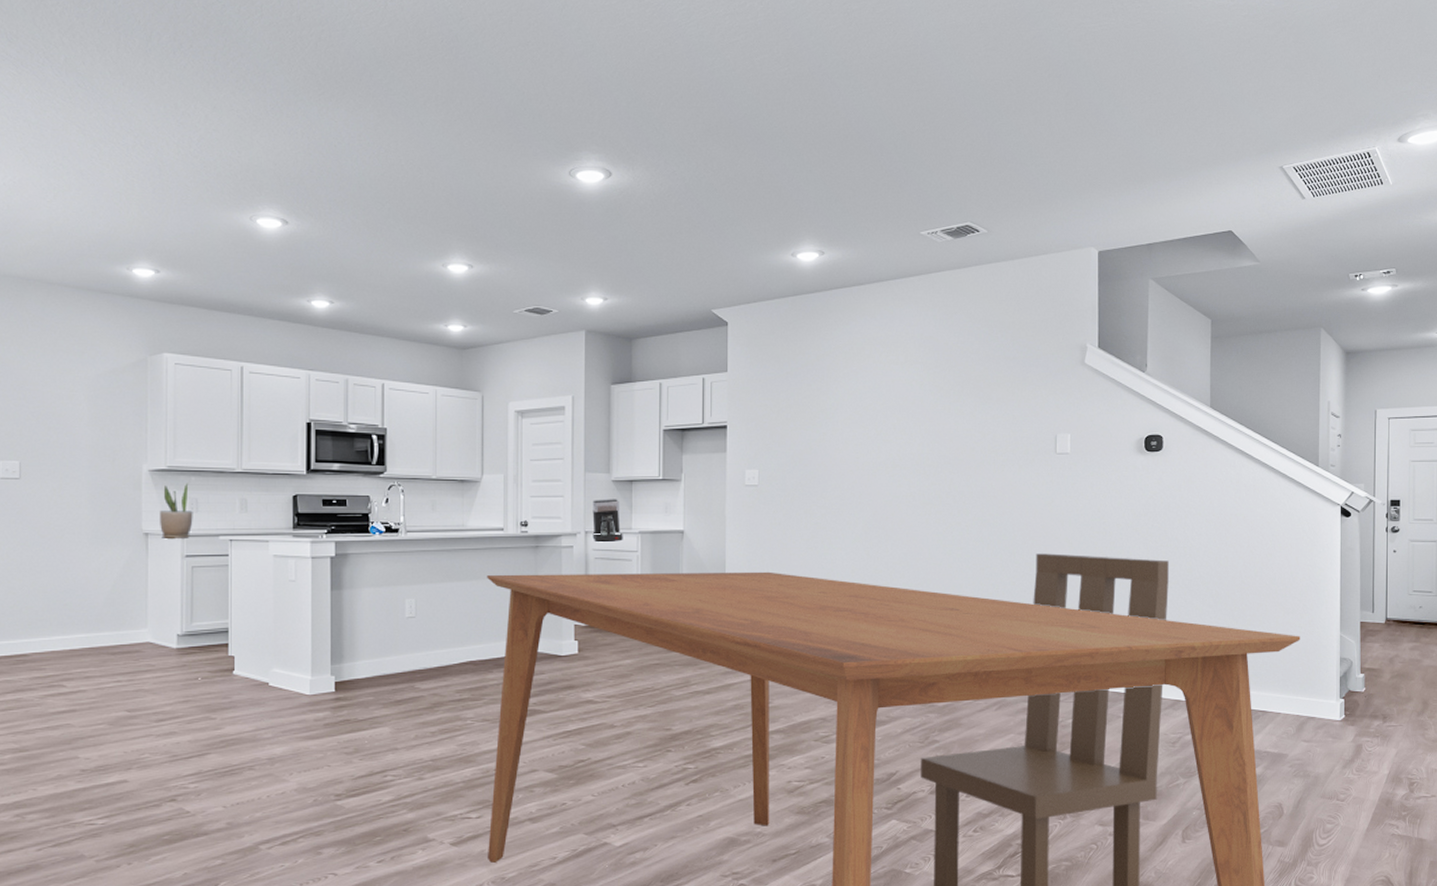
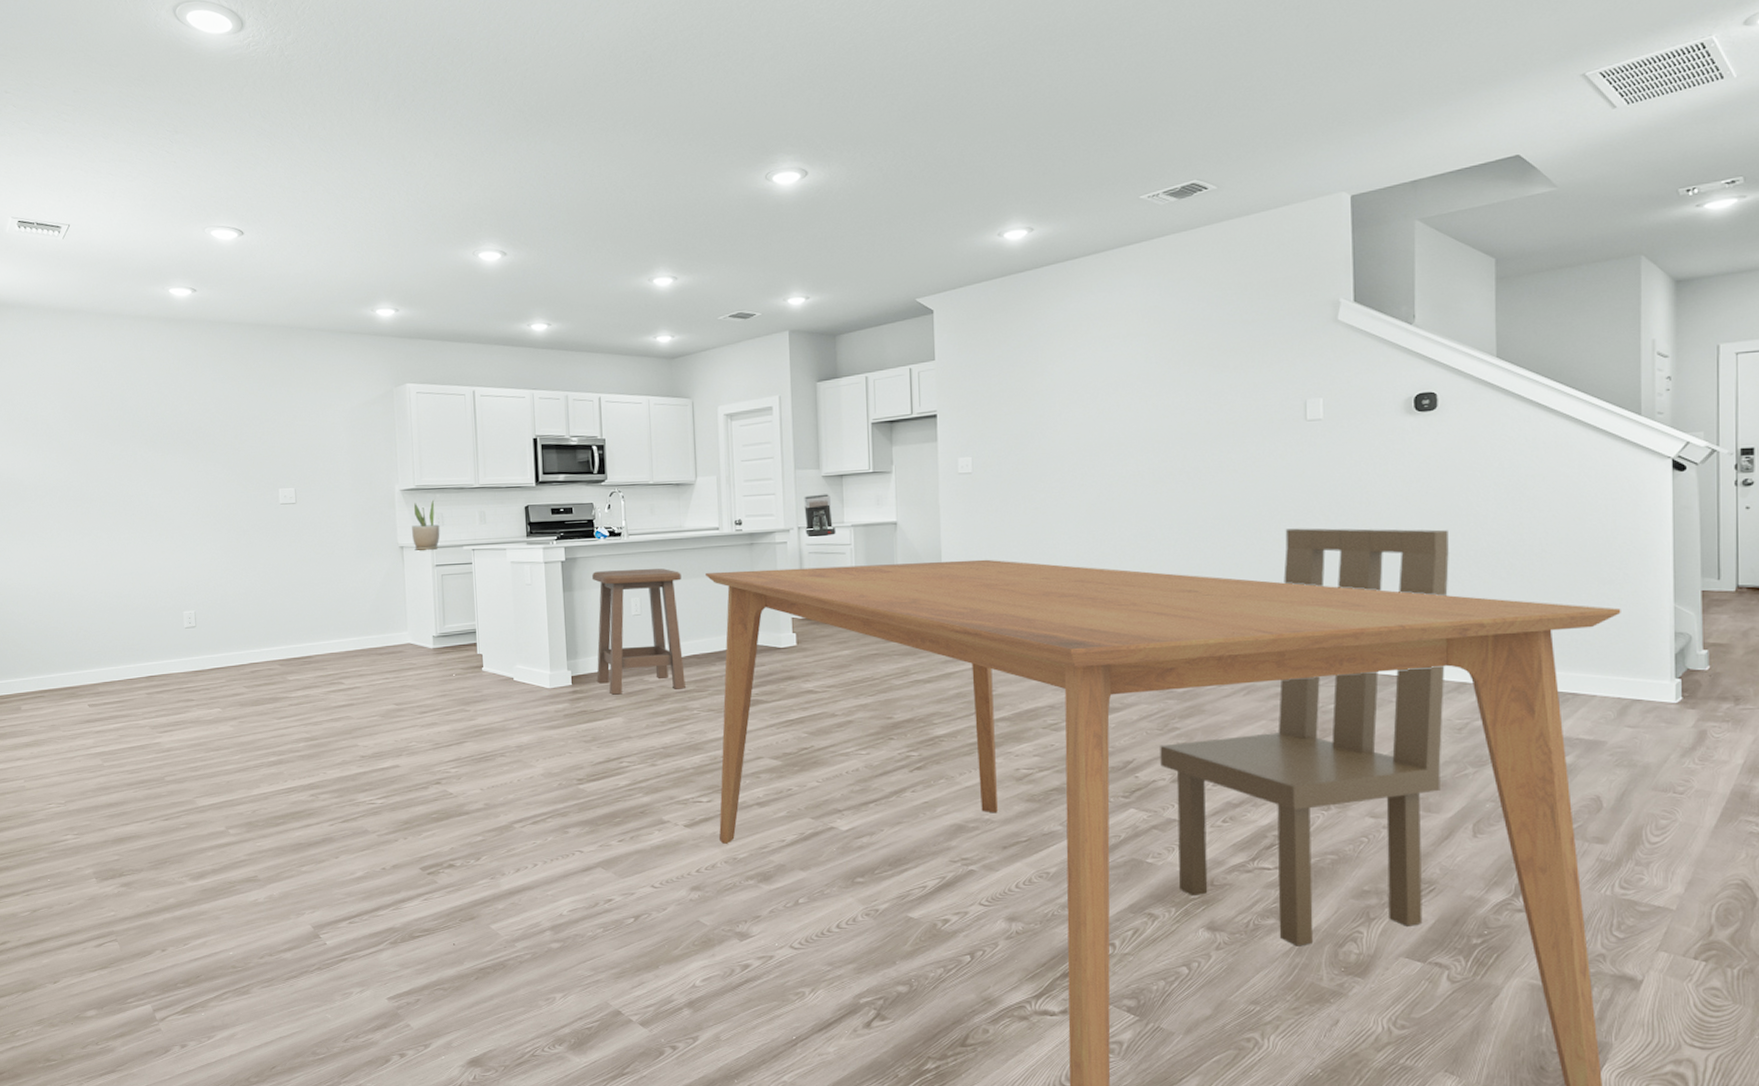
stool: none [363,569,461,703] -> present [592,568,686,695]

